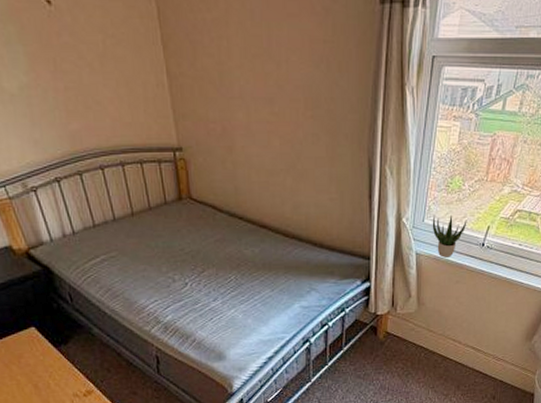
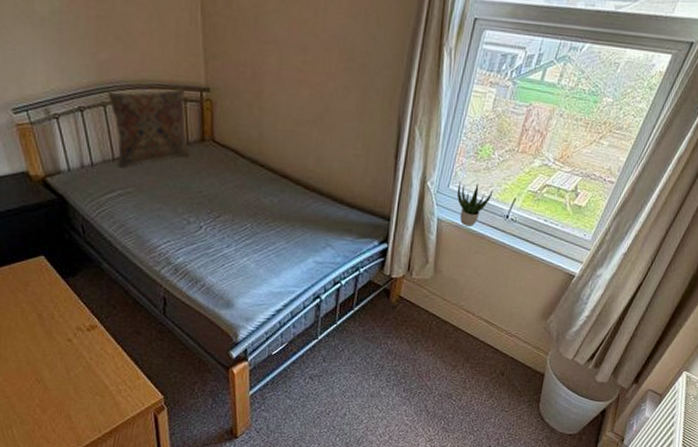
pillow: none [83,149,169,233] -> present [108,87,190,168]

